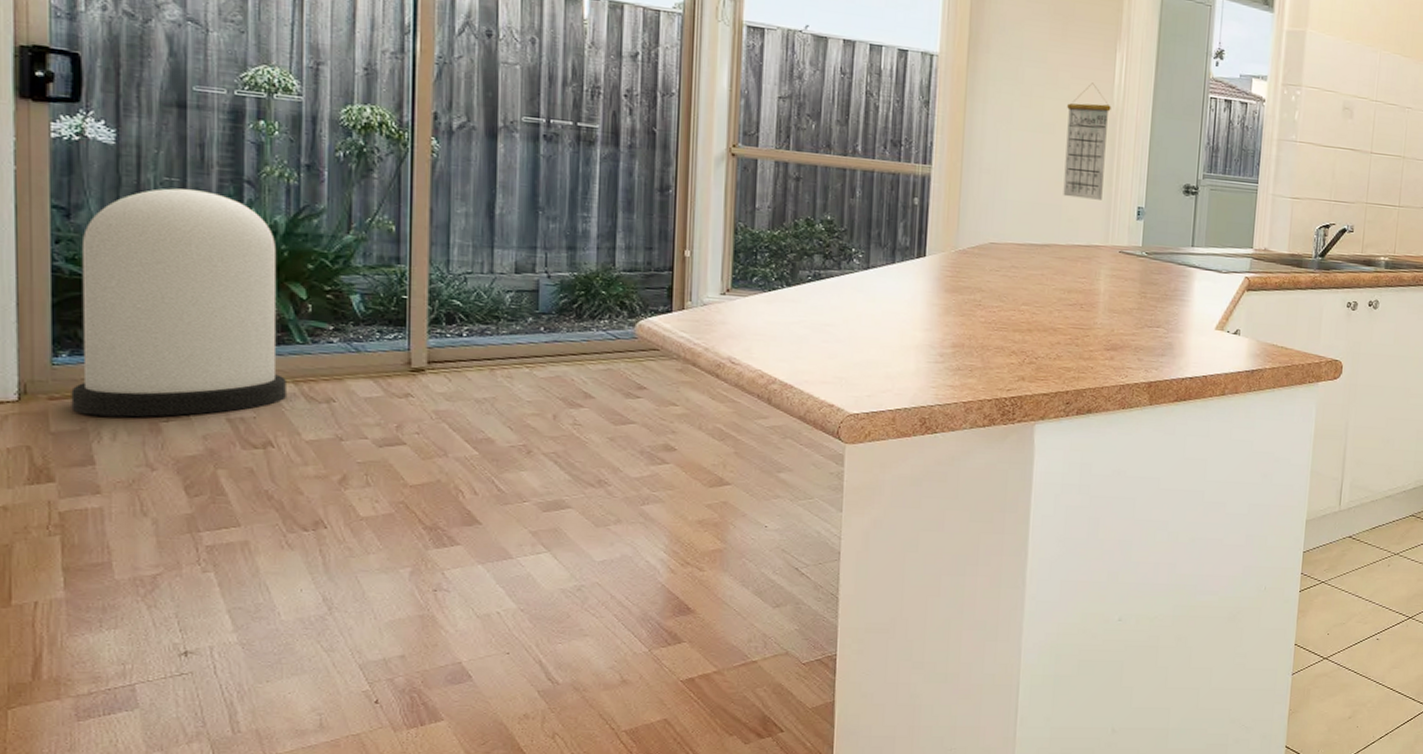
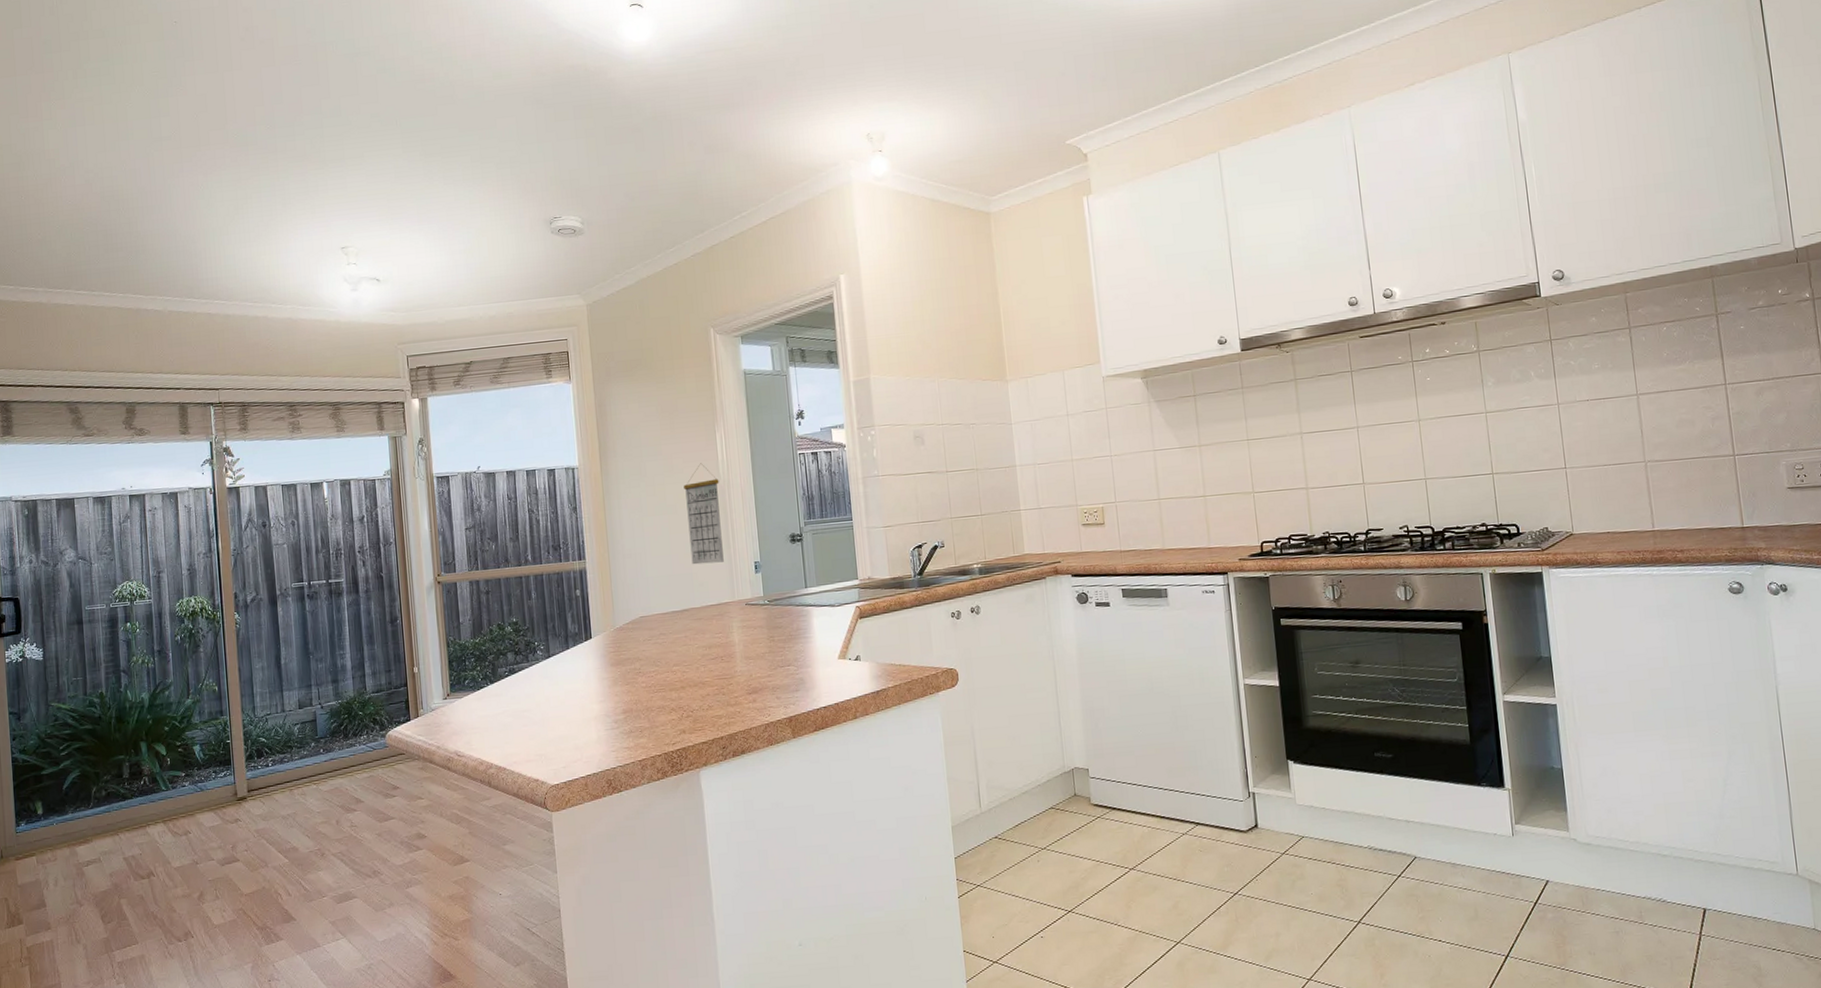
trash can: present [71,188,286,418] -> none [28,683,159,869]

